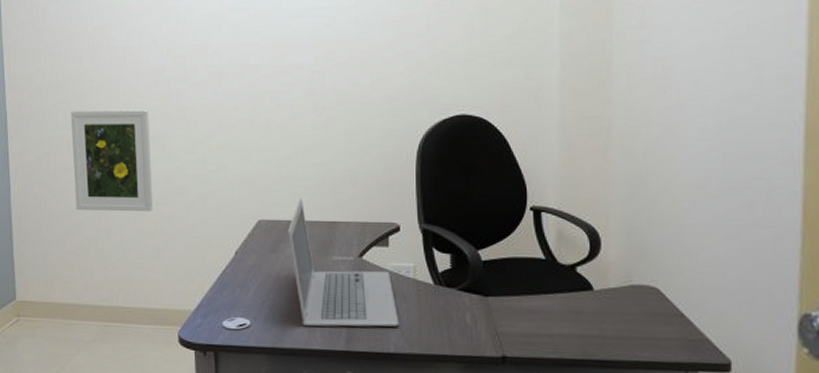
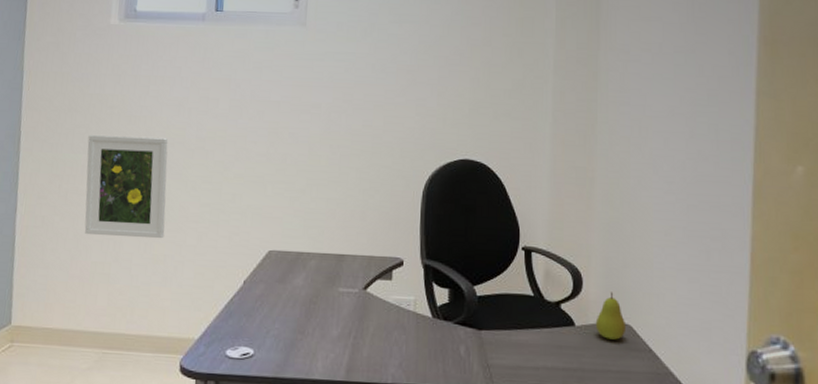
laptop: present [288,198,399,327] -> none [296,231,398,358]
fruit: none [617,252,654,304] -> present [595,292,627,340]

